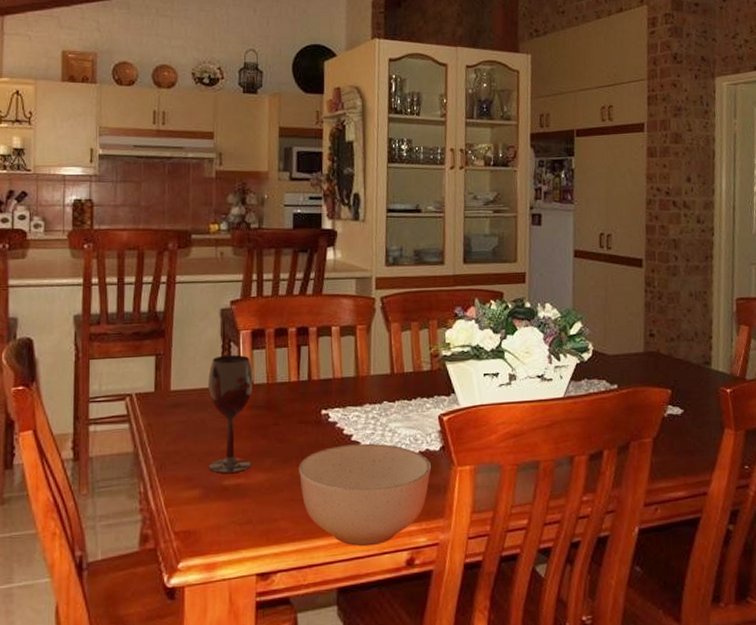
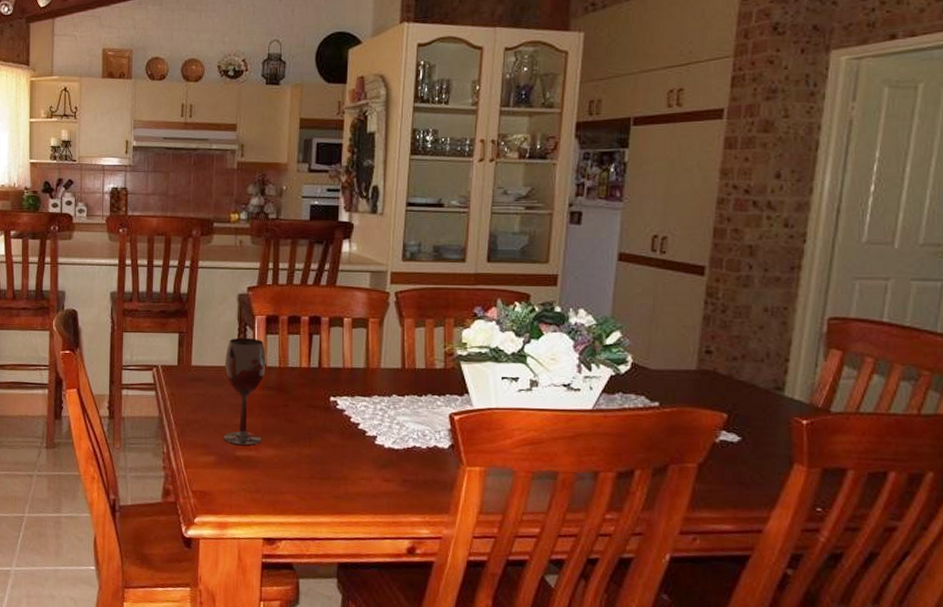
bowl: present [299,443,432,547] -> none [306,432,439,530]

